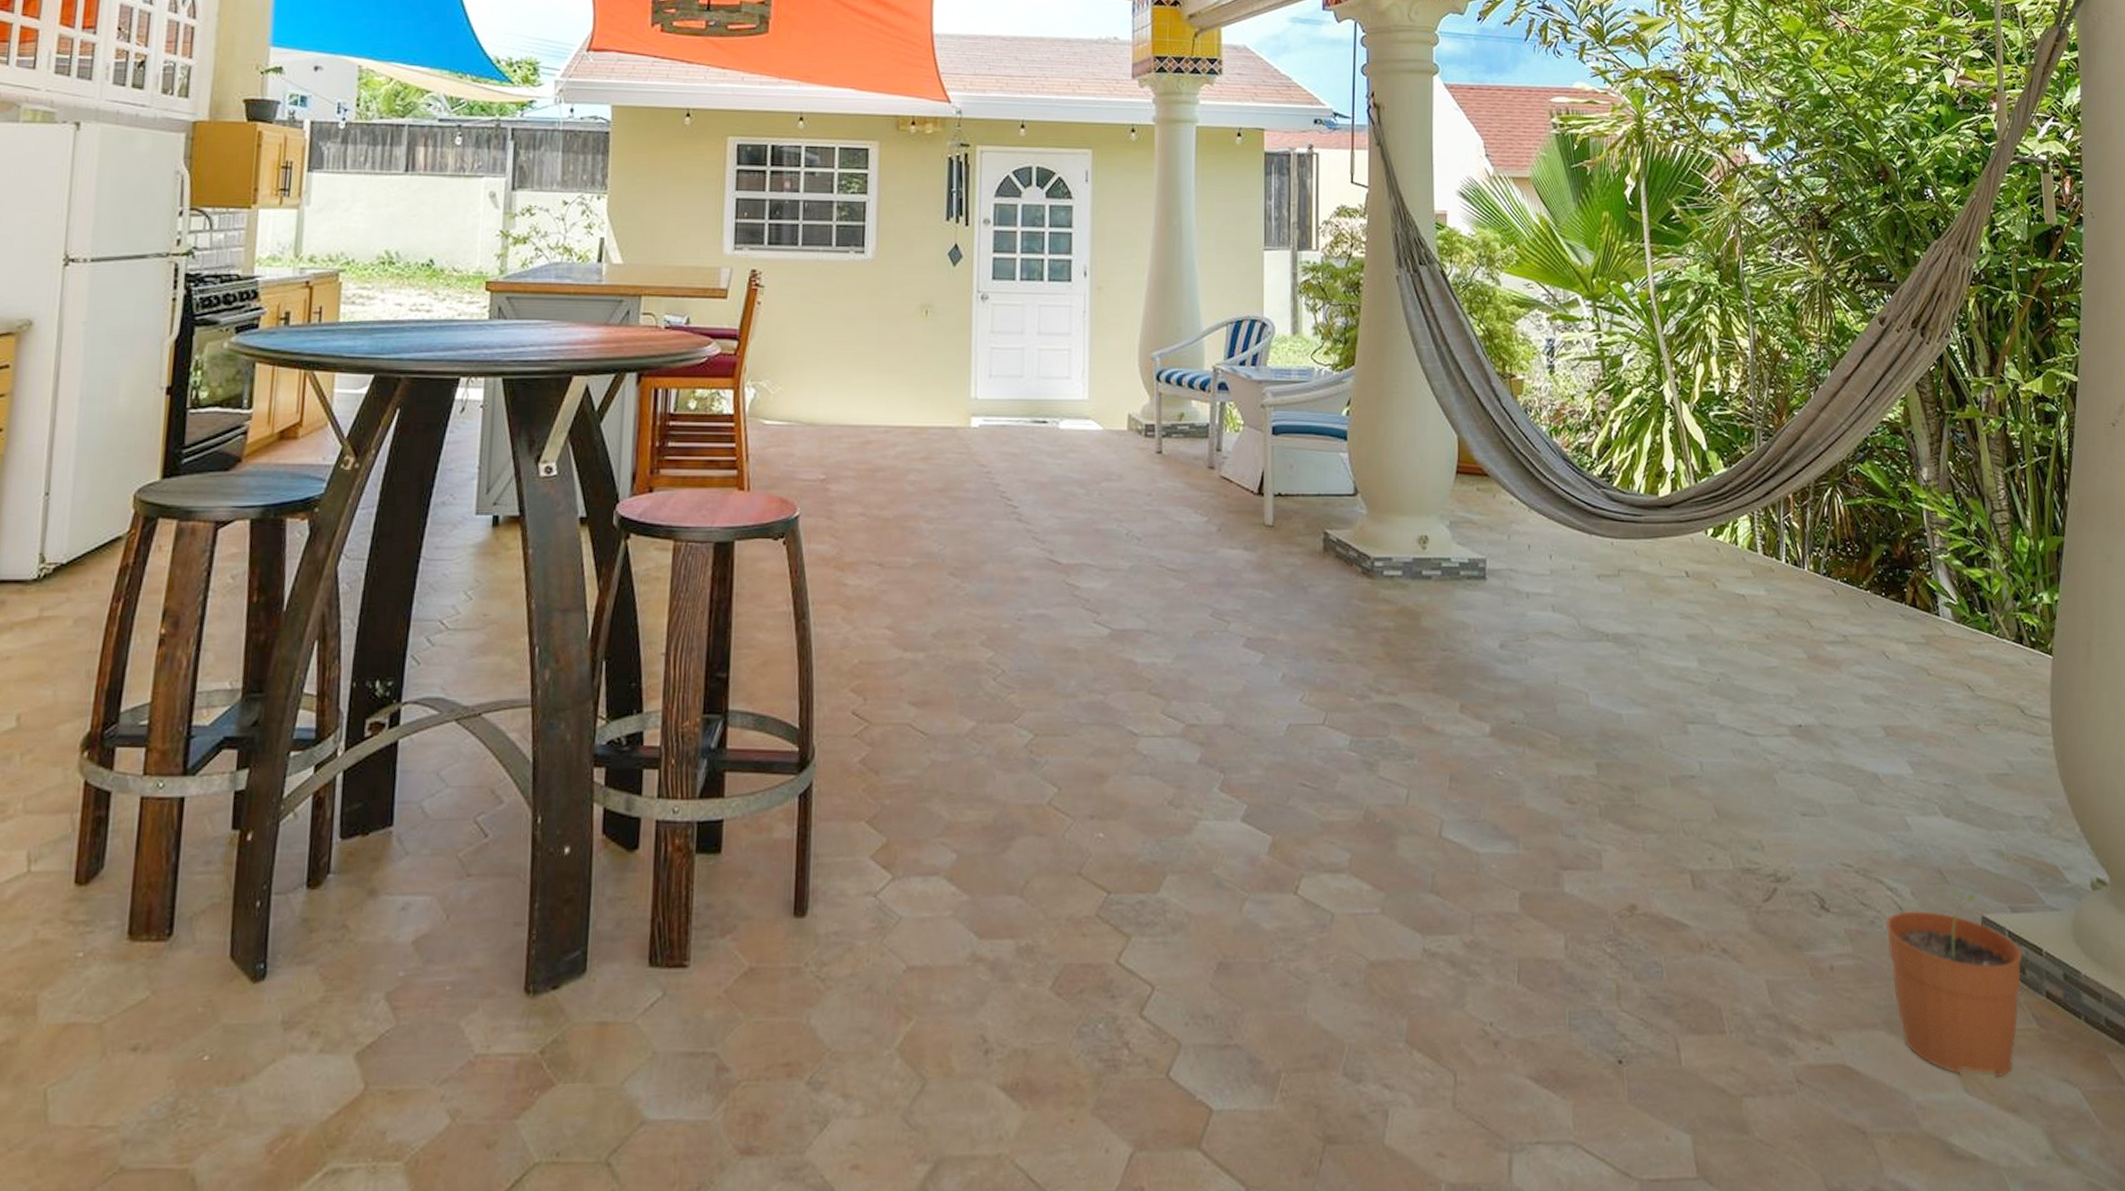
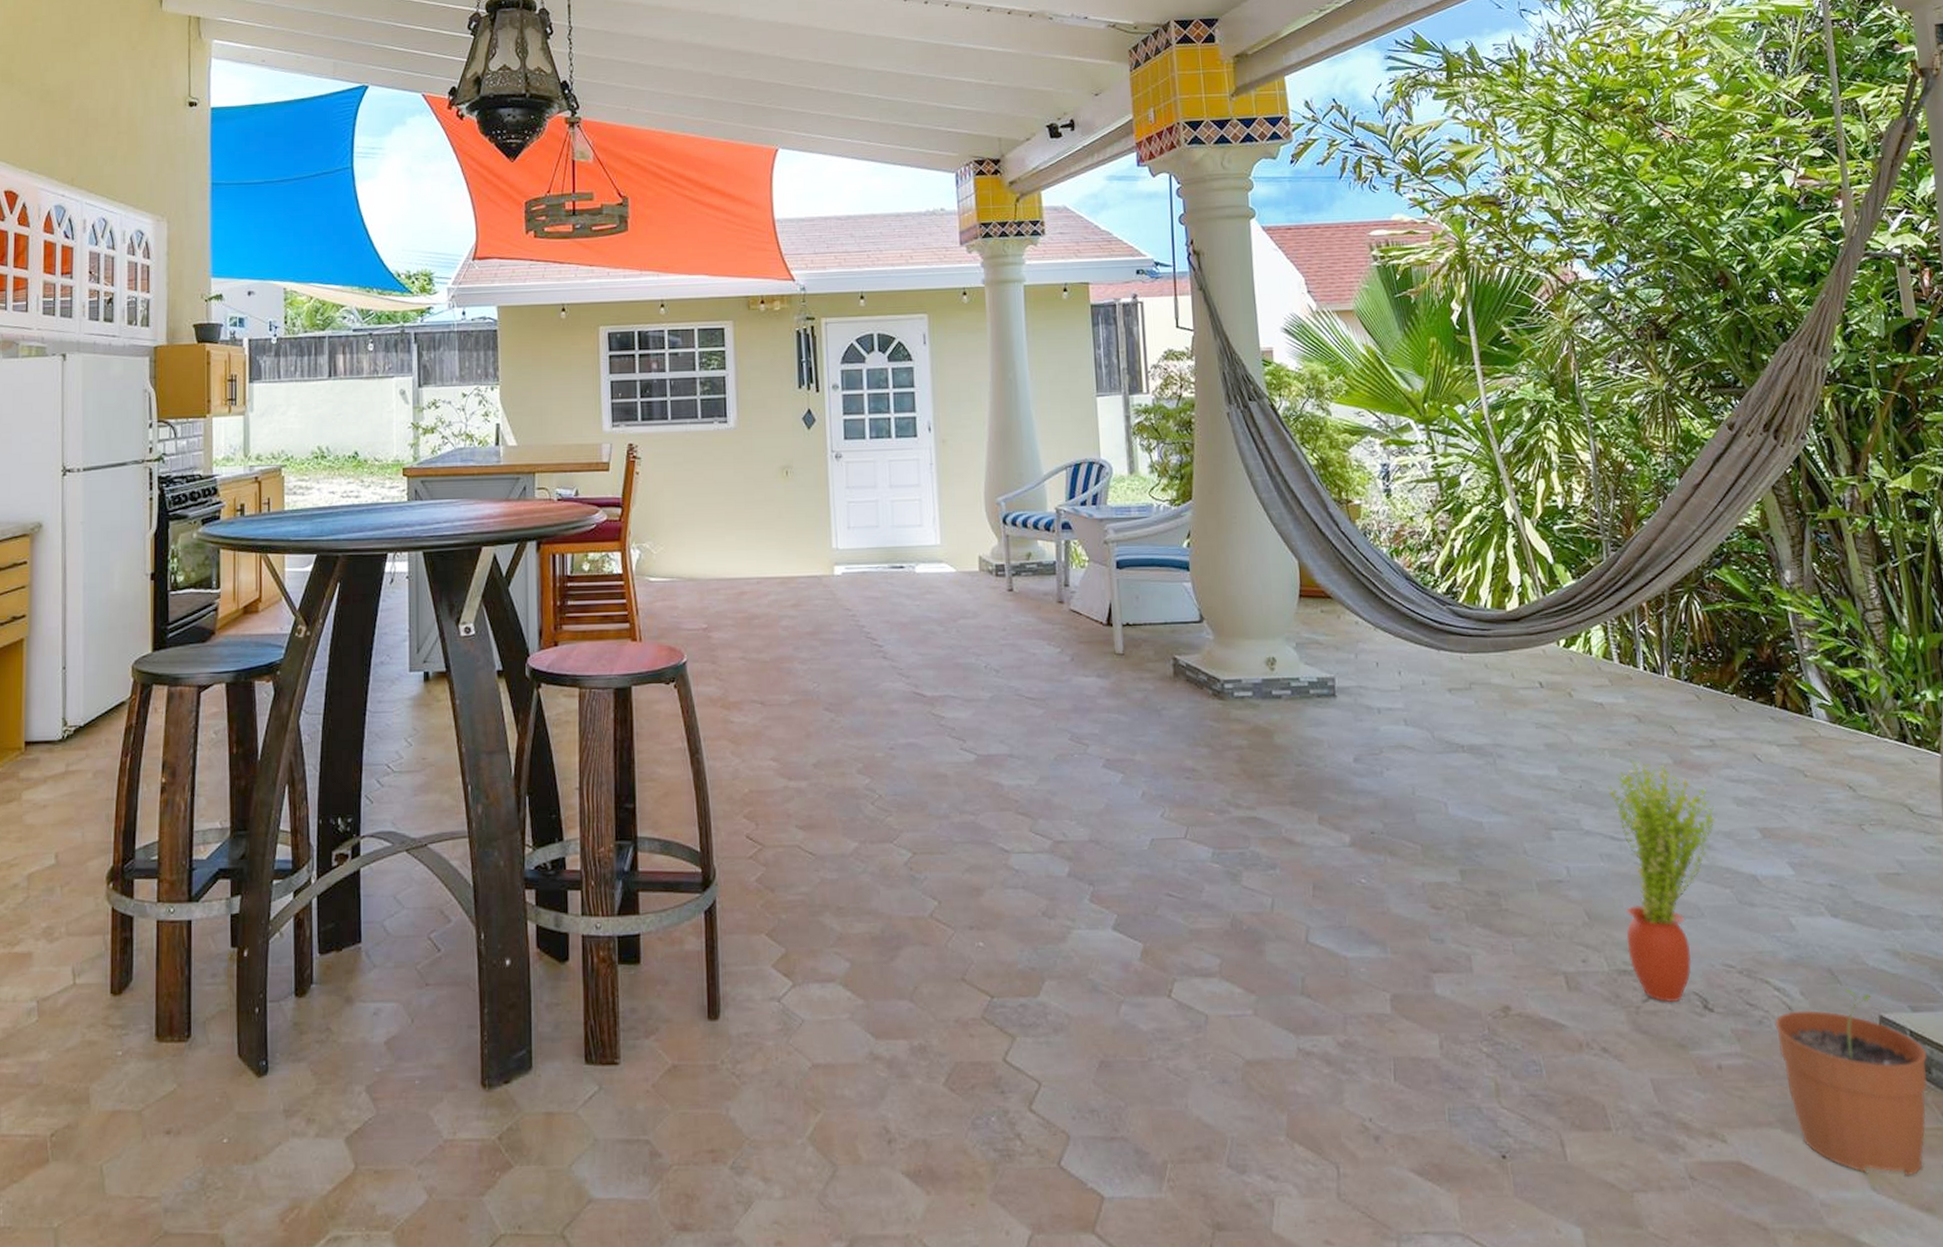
potted plant: none [1744,652,1843,902] -> present [1607,758,1715,1002]

